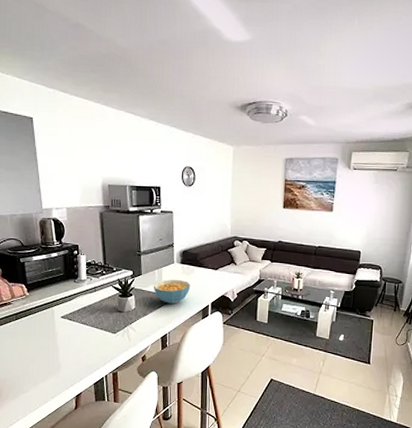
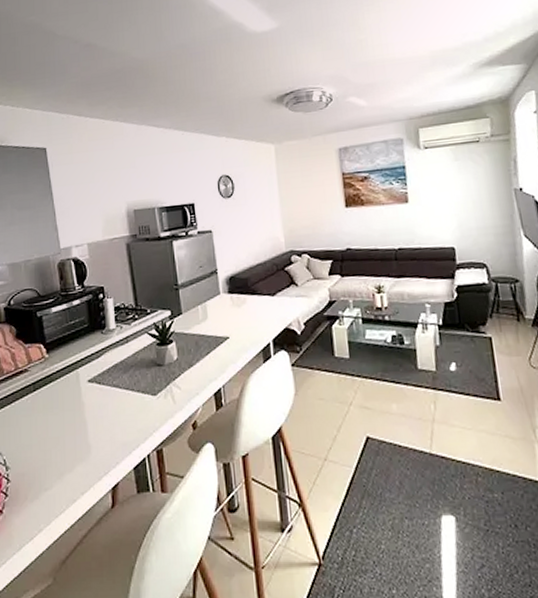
cereal bowl: present [153,280,191,304] -> none [197,314,244,347]

